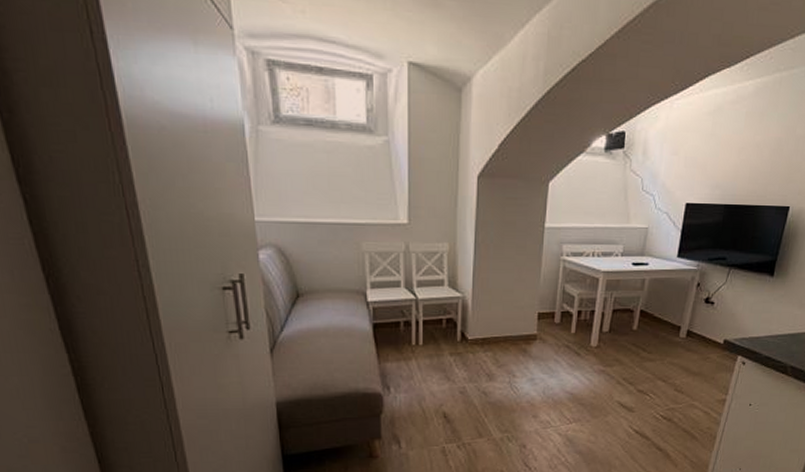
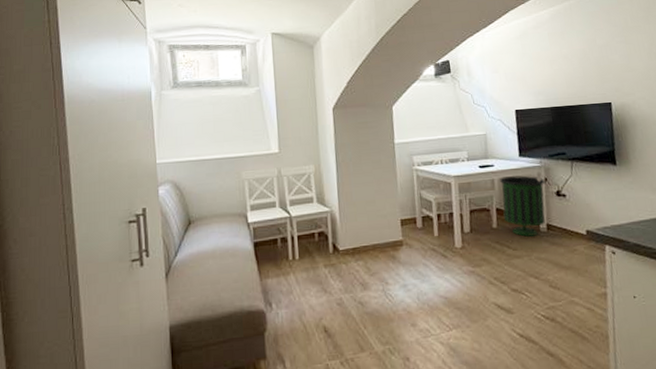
trash can: none [646,277,697,341] -> present [500,175,545,237]

